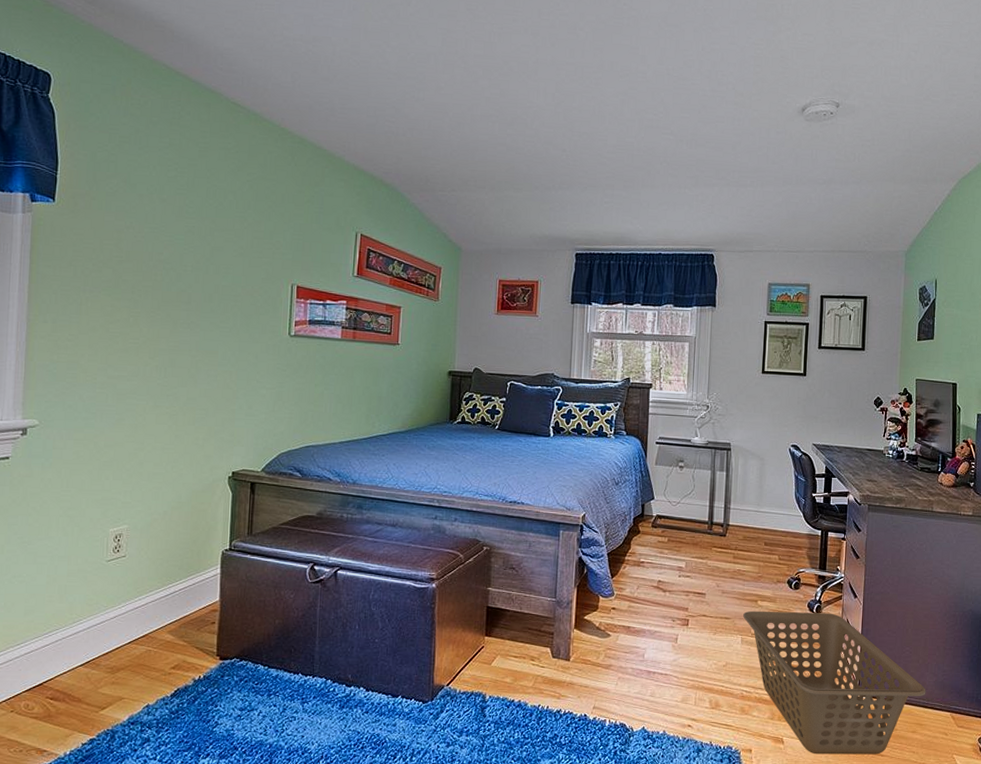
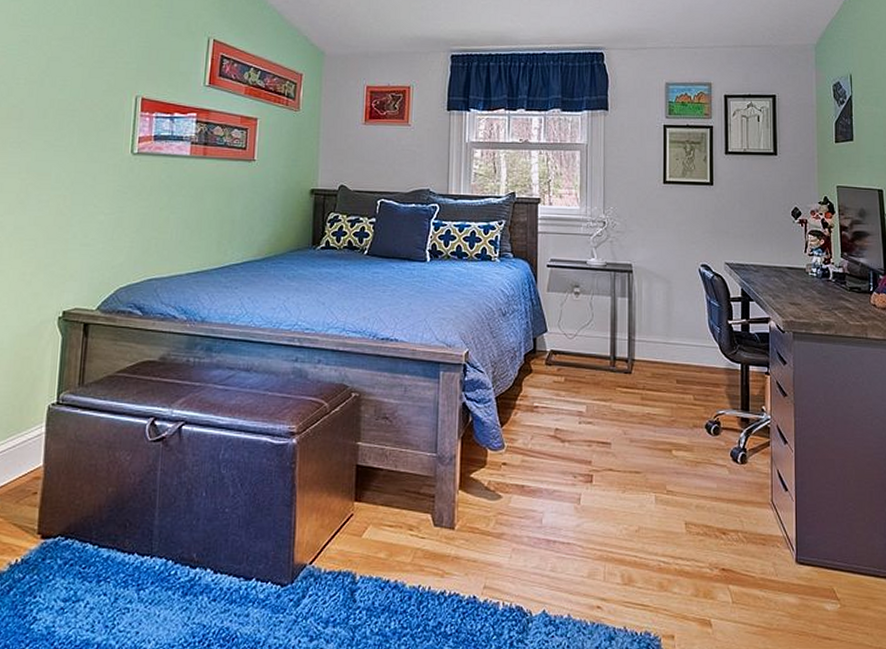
laundry basket: present [743,611,926,755] -> none [656,463,877,640]

